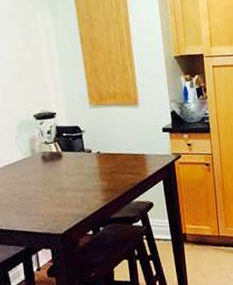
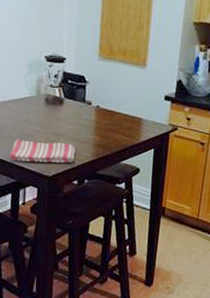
dish towel: none [13,195,85,228] -> present [9,139,76,164]

